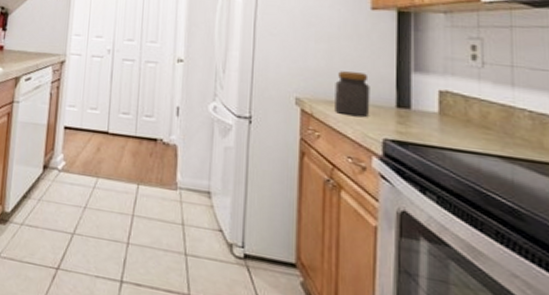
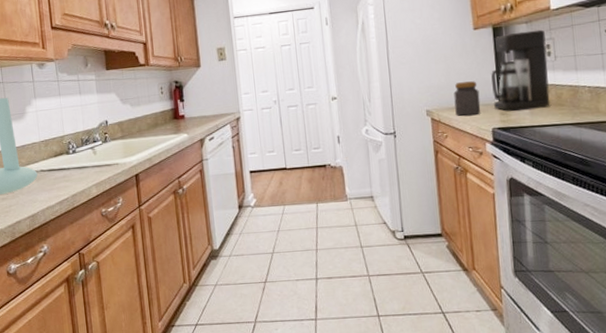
coffee maker: none [389,22,473,126] -> present [491,29,550,111]

